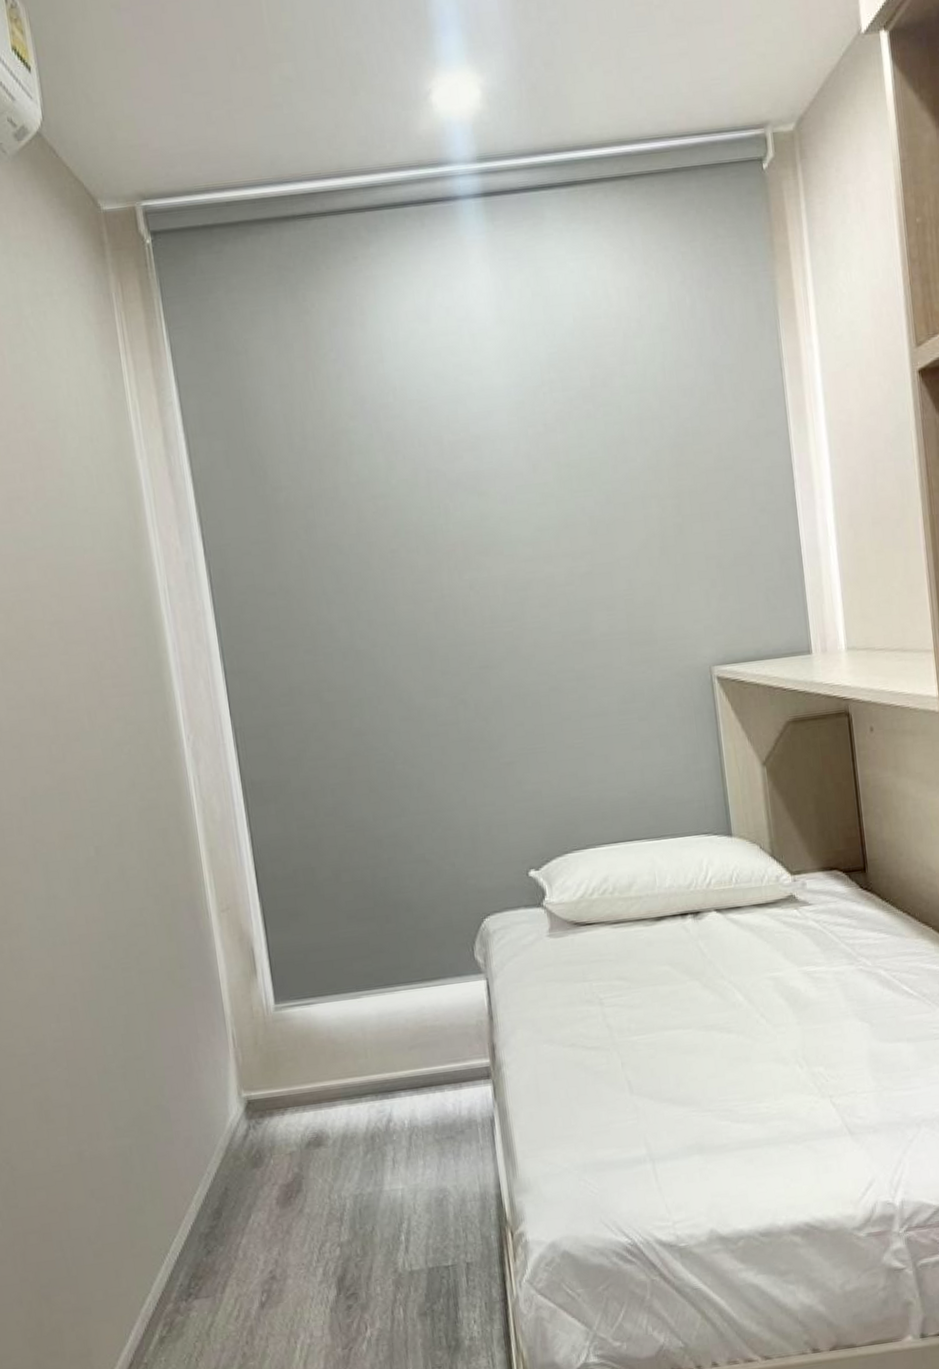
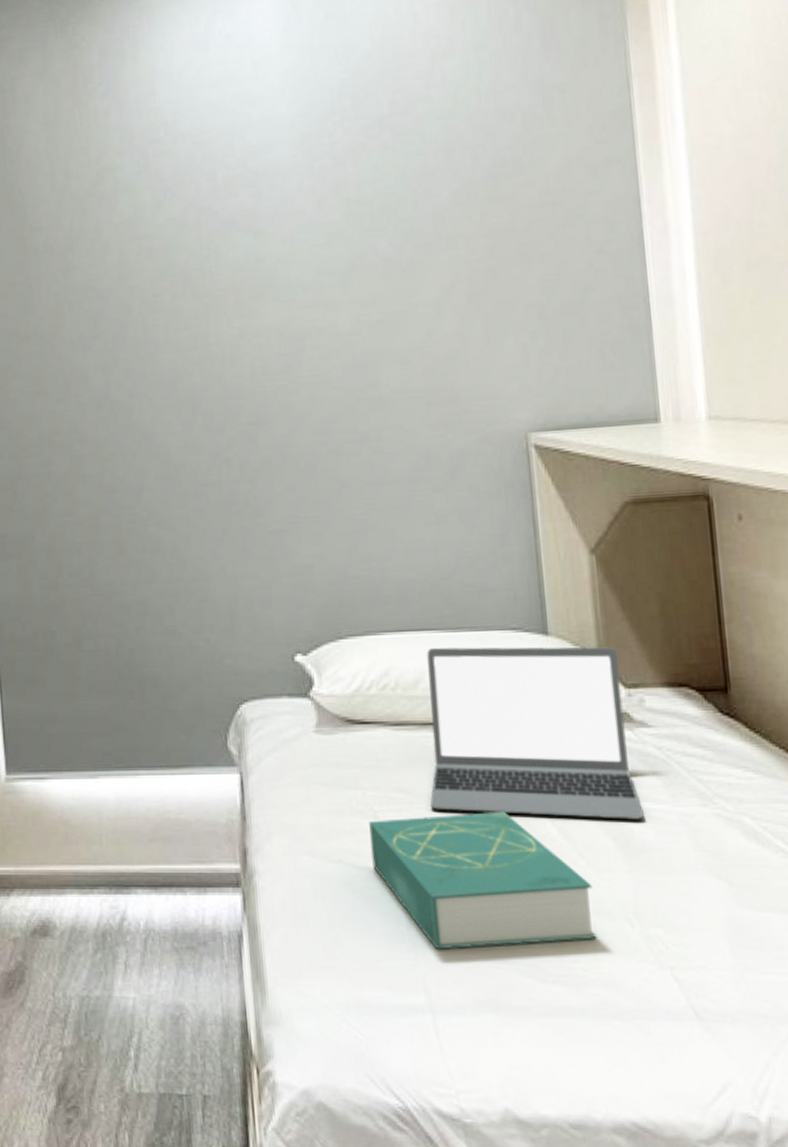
book: none [596,987,776,1108] -> present [369,812,597,950]
laptop: none [637,842,808,992] -> present [427,646,644,820]

